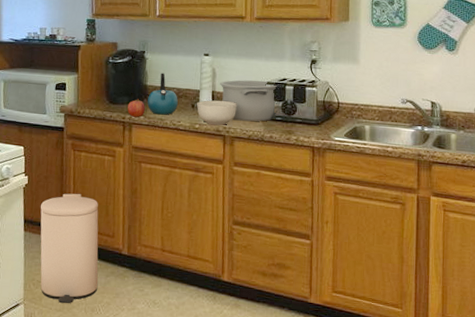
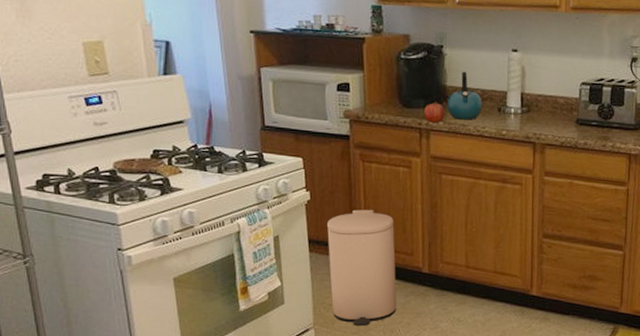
bowl: present [196,100,237,126] -> none [503,103,549,132]
cooking pot: present [220,80,279,122] -> none [530,80,595,127]

